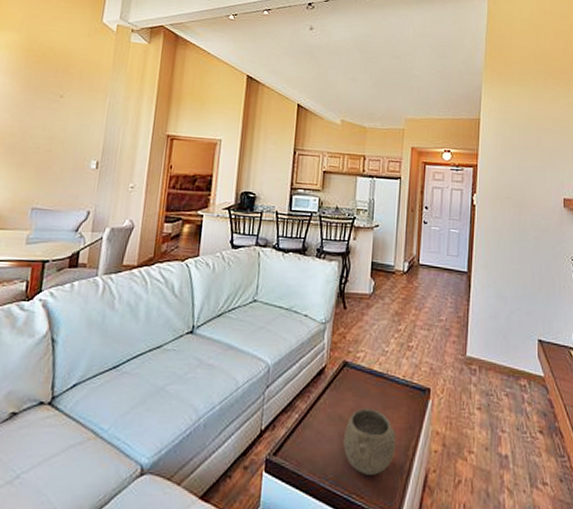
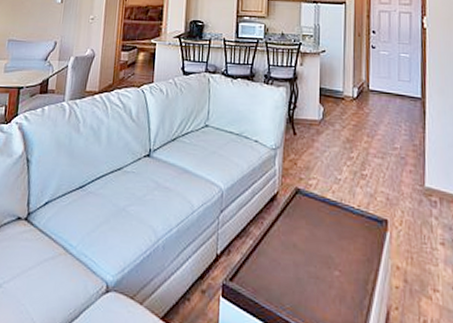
bowl: present [343,408,396,475] -> none [299,237,354,308]

